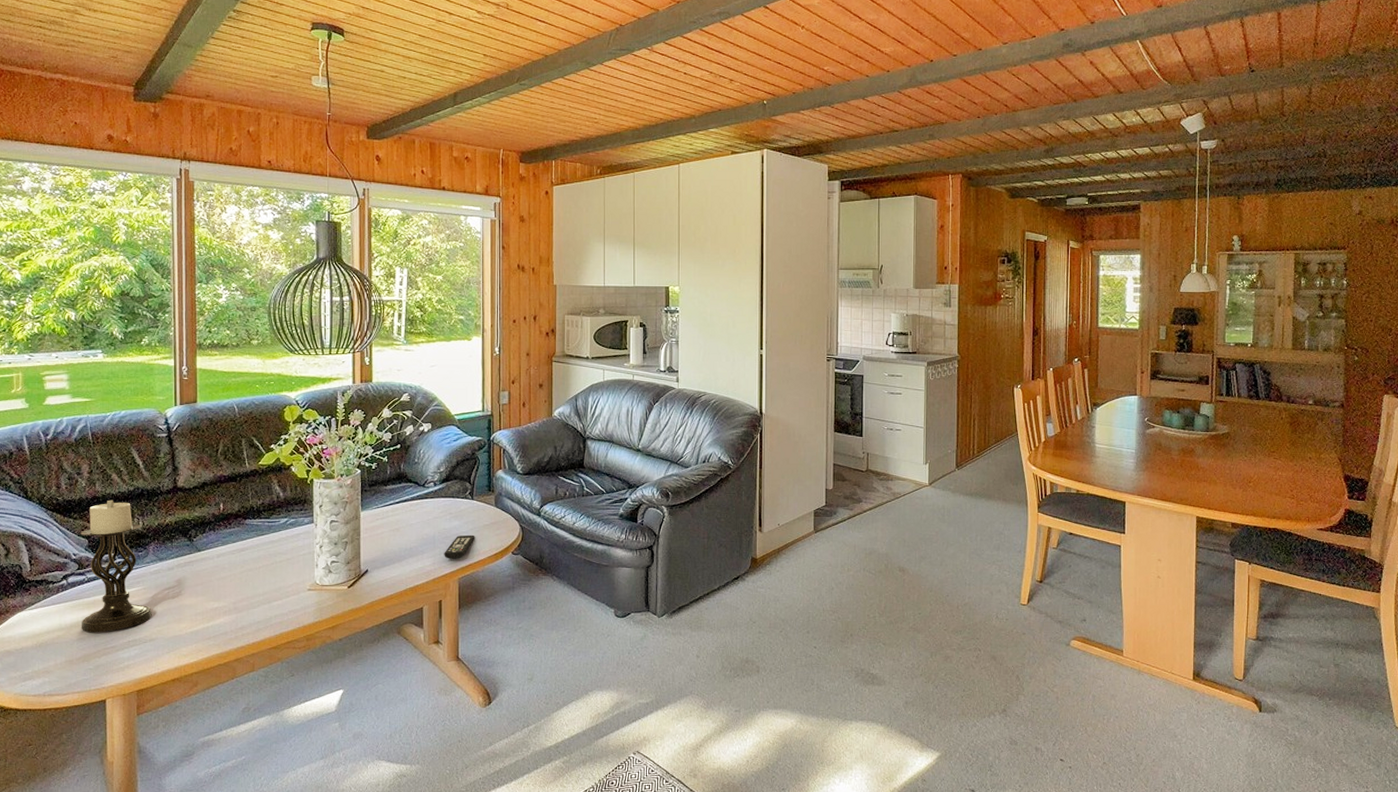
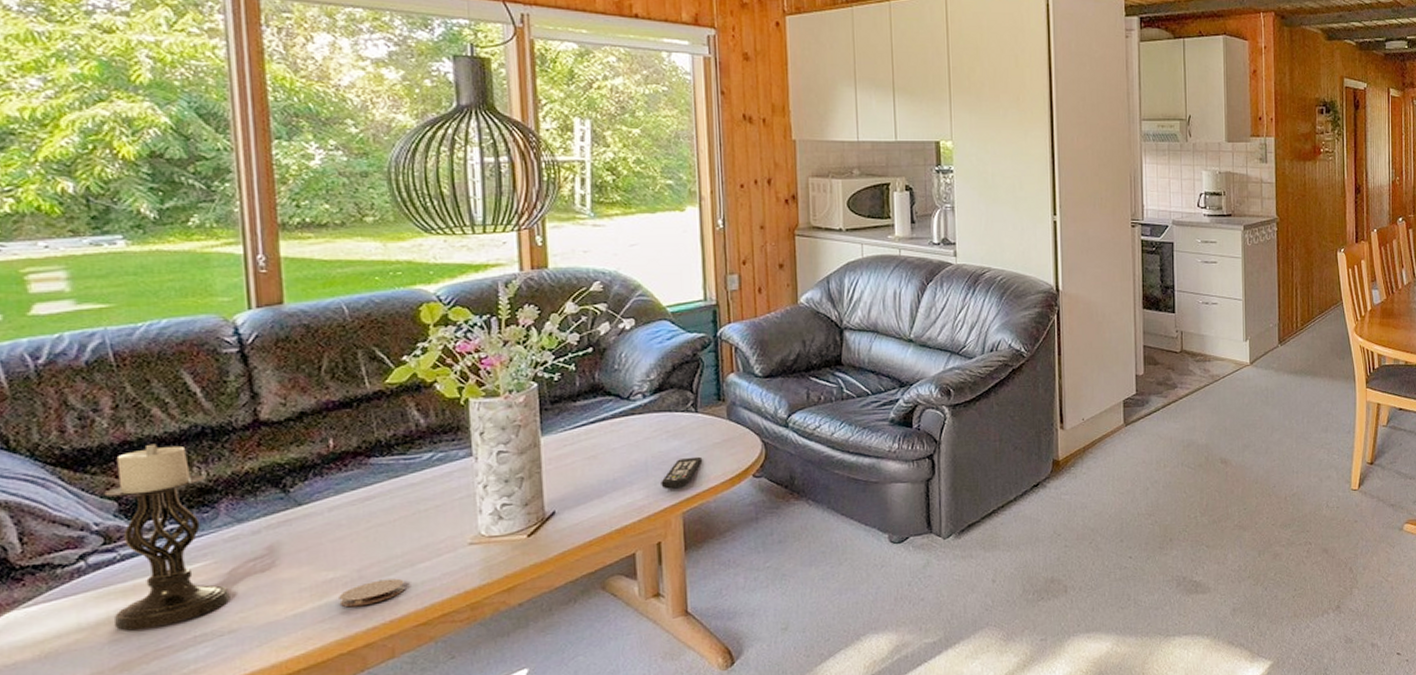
coaster: none [220,611,263,630] -> present [339,578,405,608]

